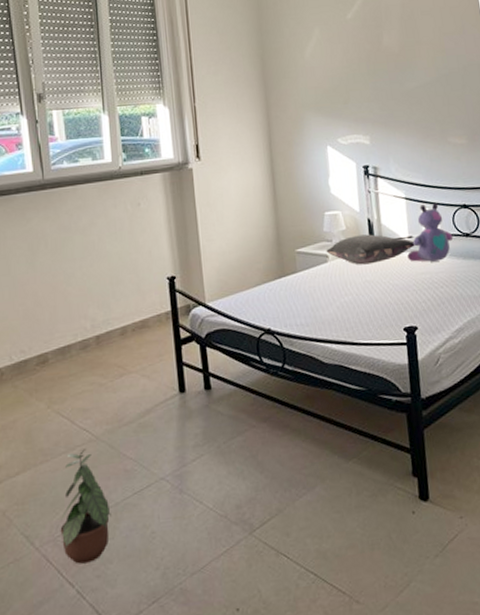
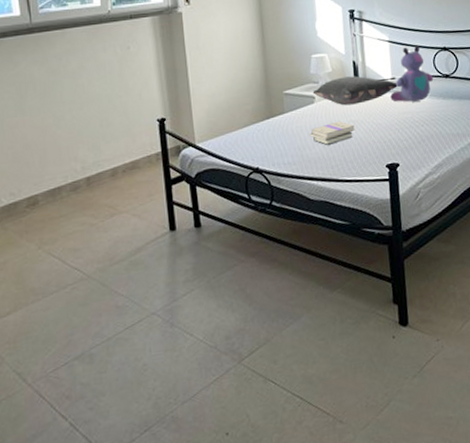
potted plant: present [57,449,111,564] -> none [49,287,103,398]
books: none [322,281,371,306] -> present [309,121,355,145]

